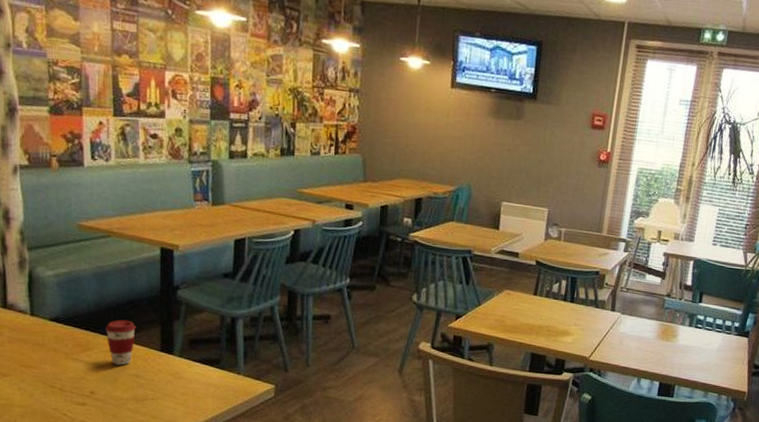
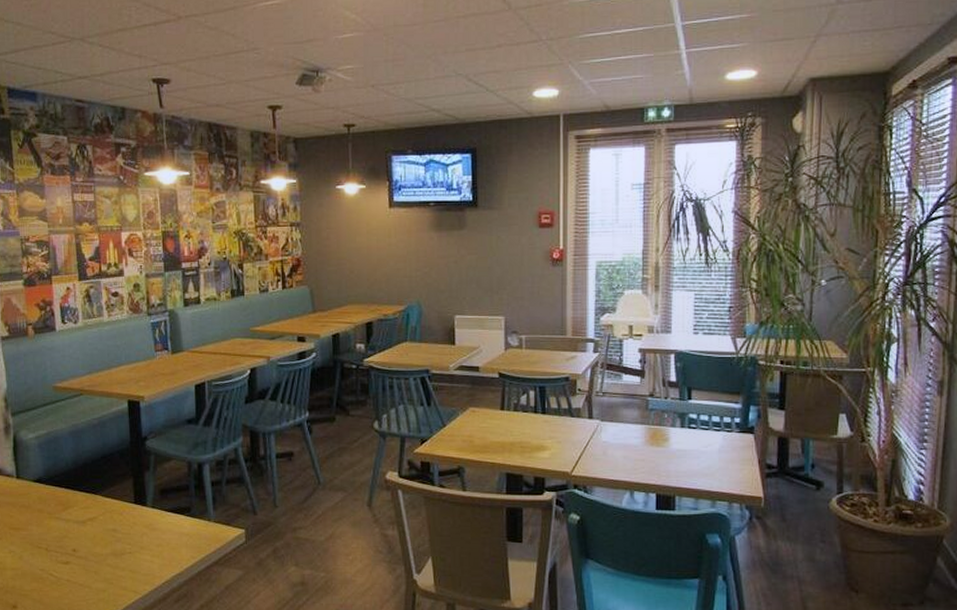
coffee cup: present [105,319,136,366] -> none [83,475,111,521]

